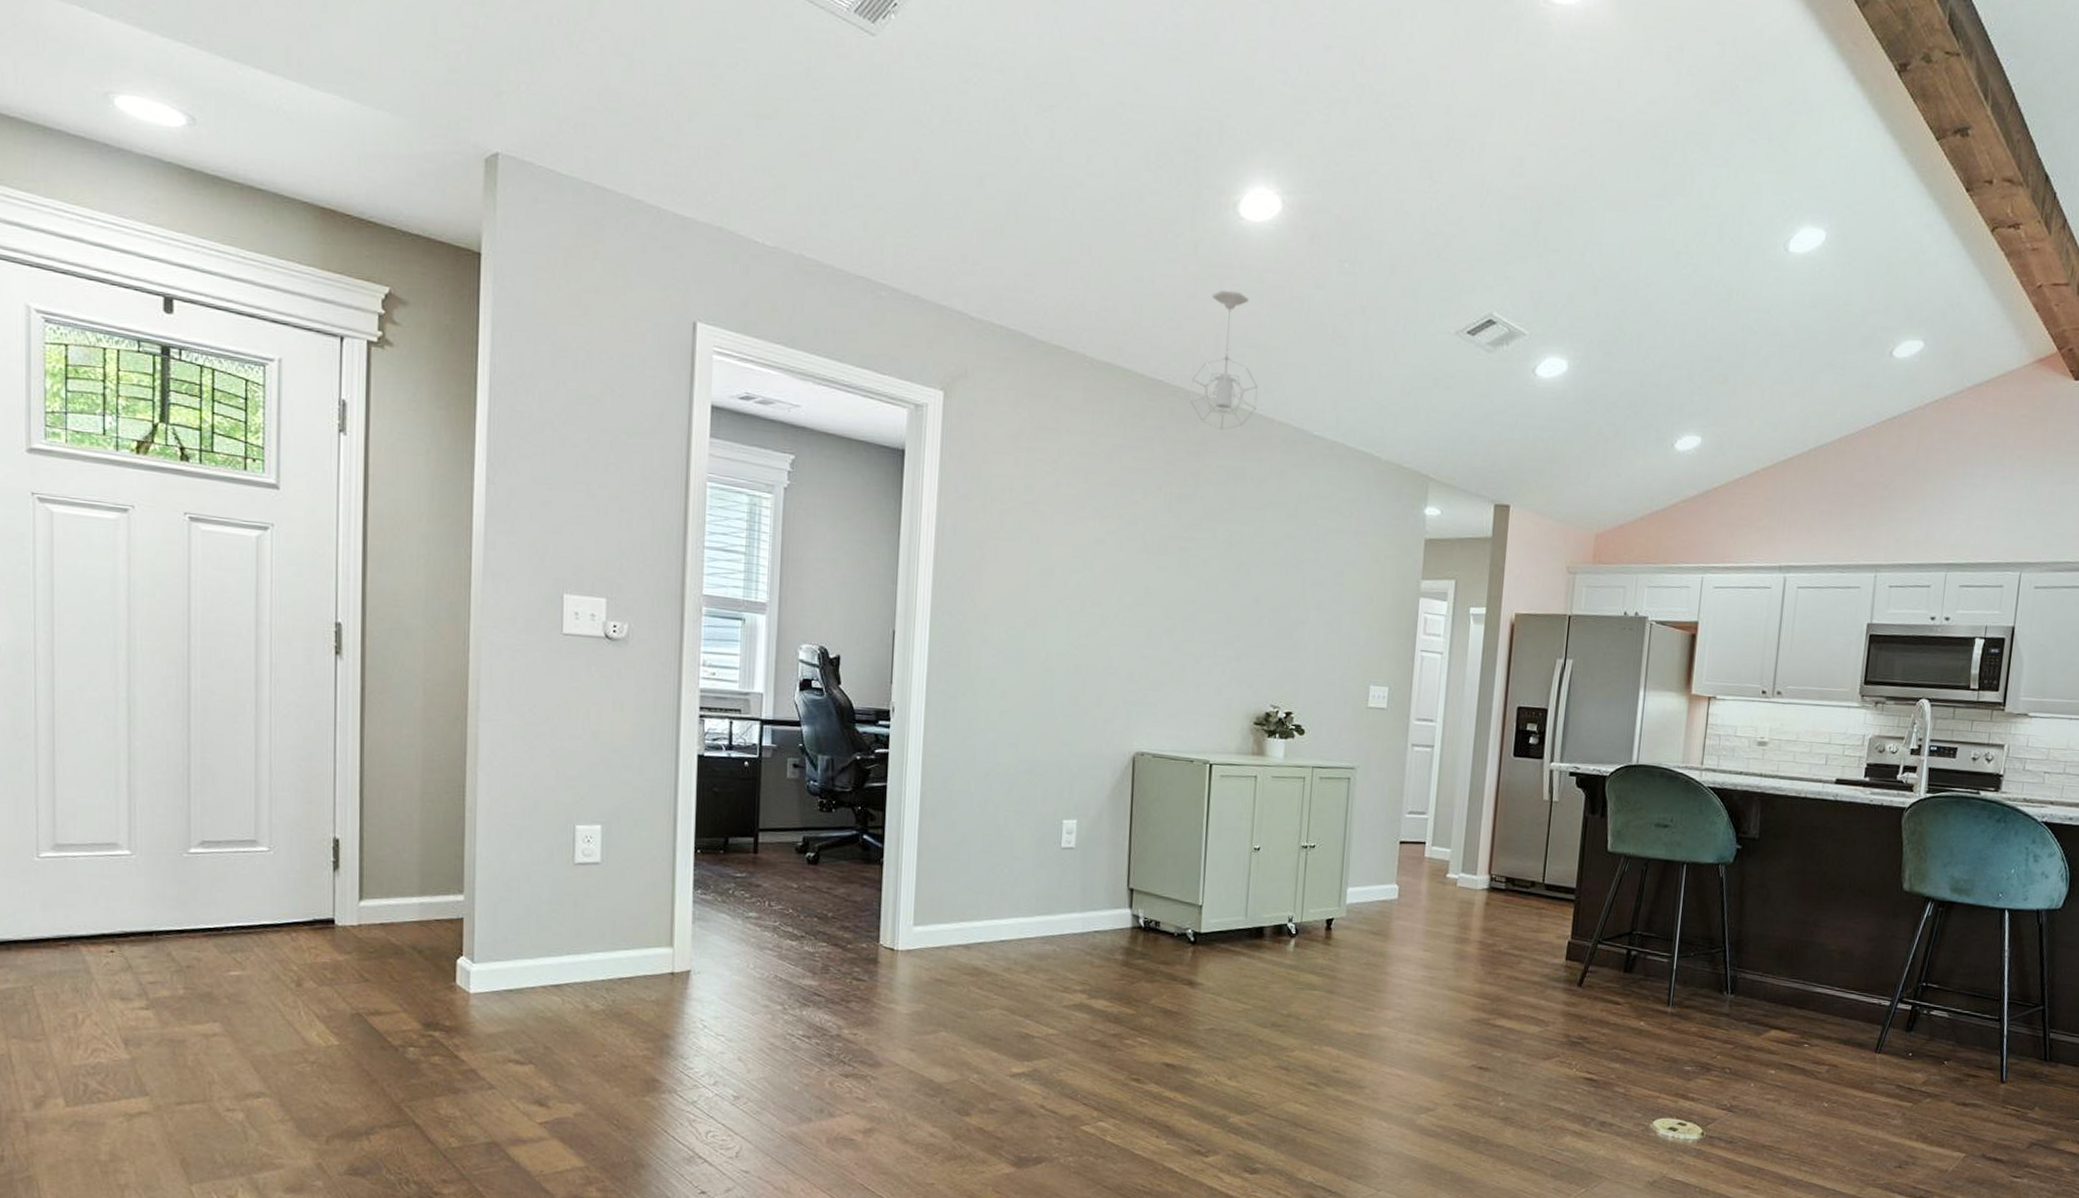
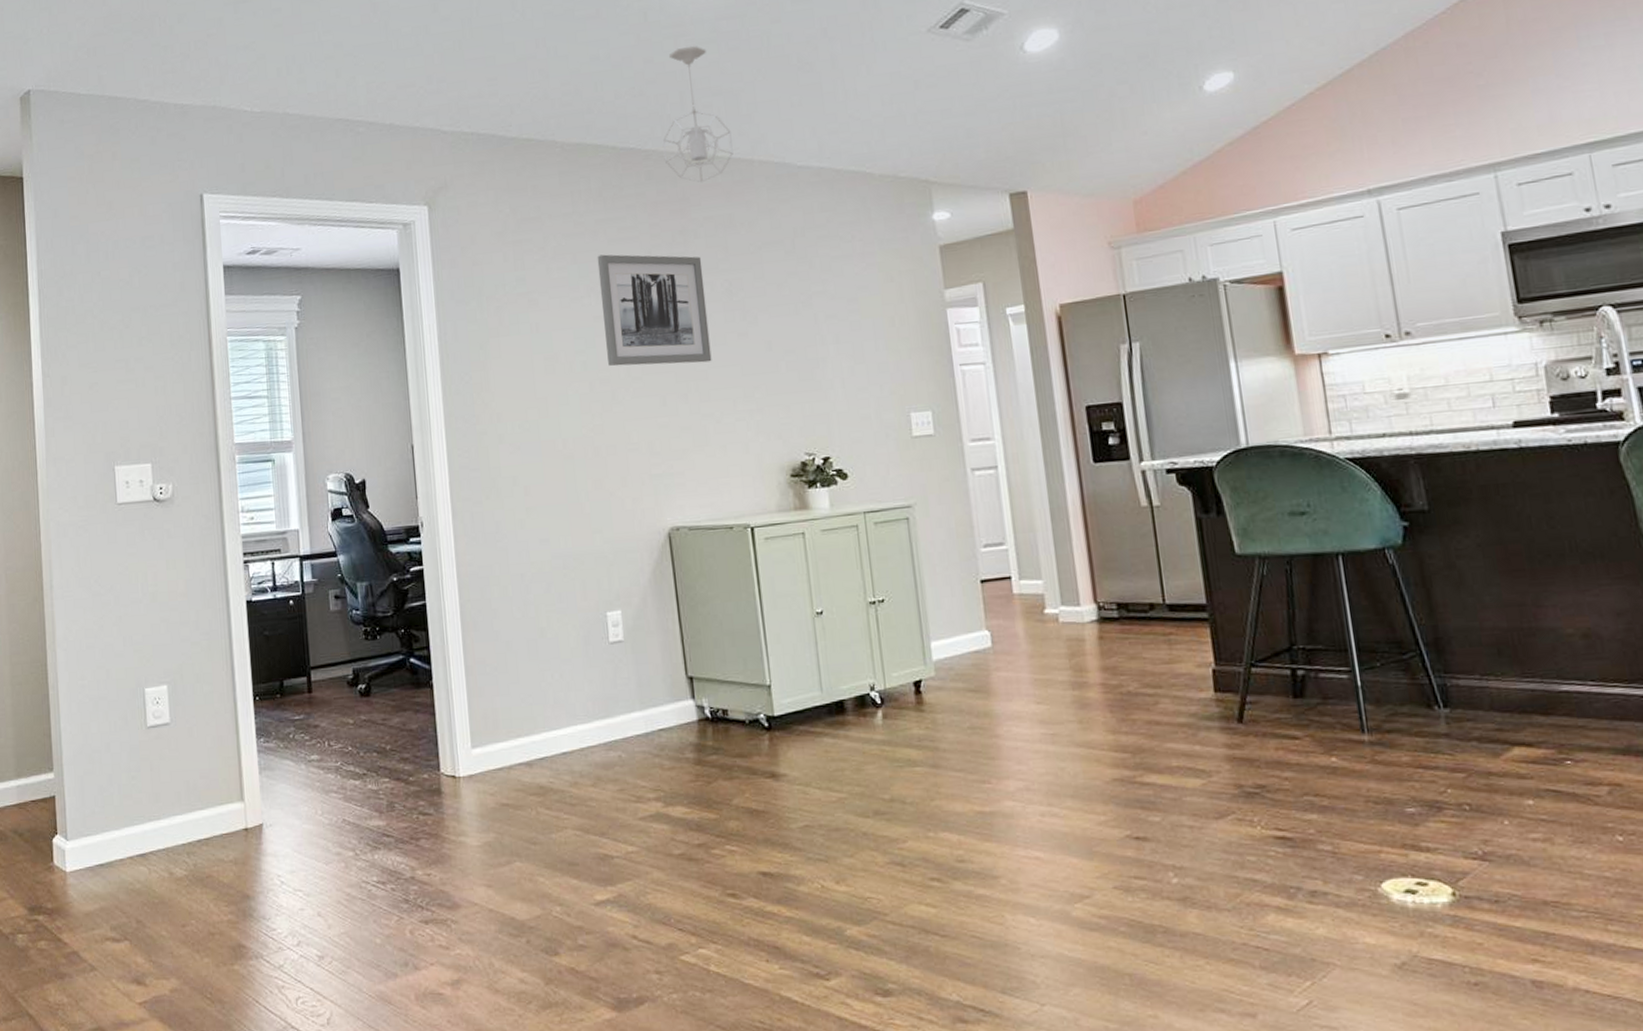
wall art: none [1102,480,1209,605] -> present [597,254,712,366]

